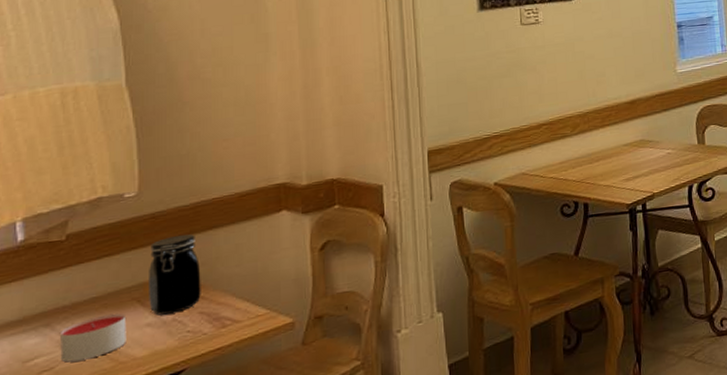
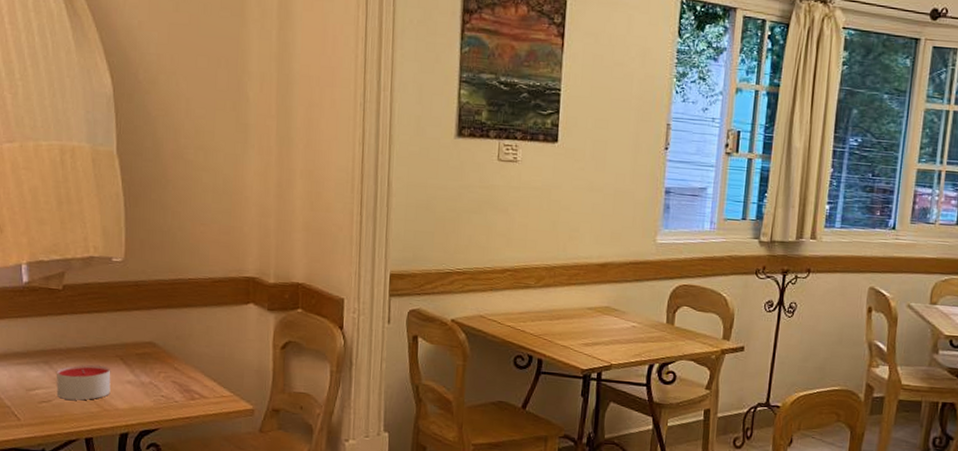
jar: present [149,234,201,316] -> none [130,306,175,377]

